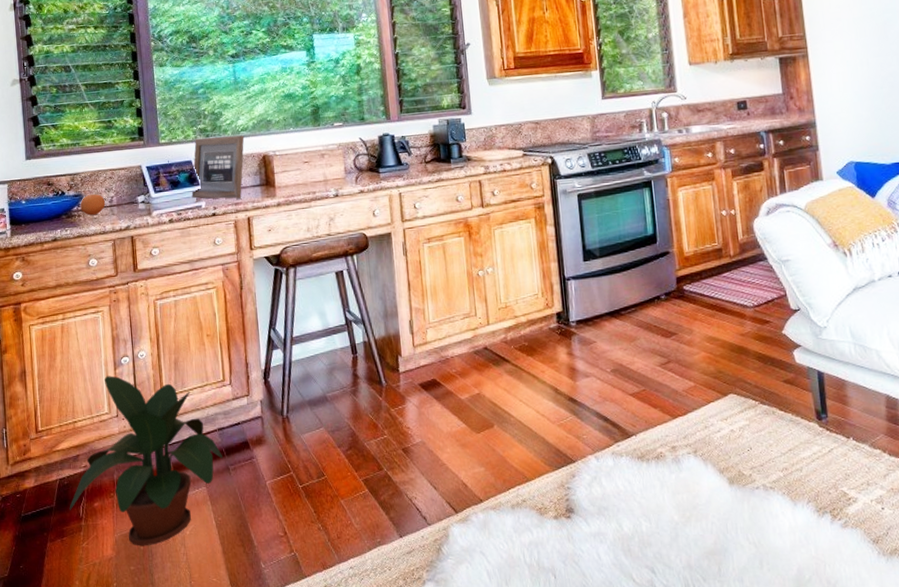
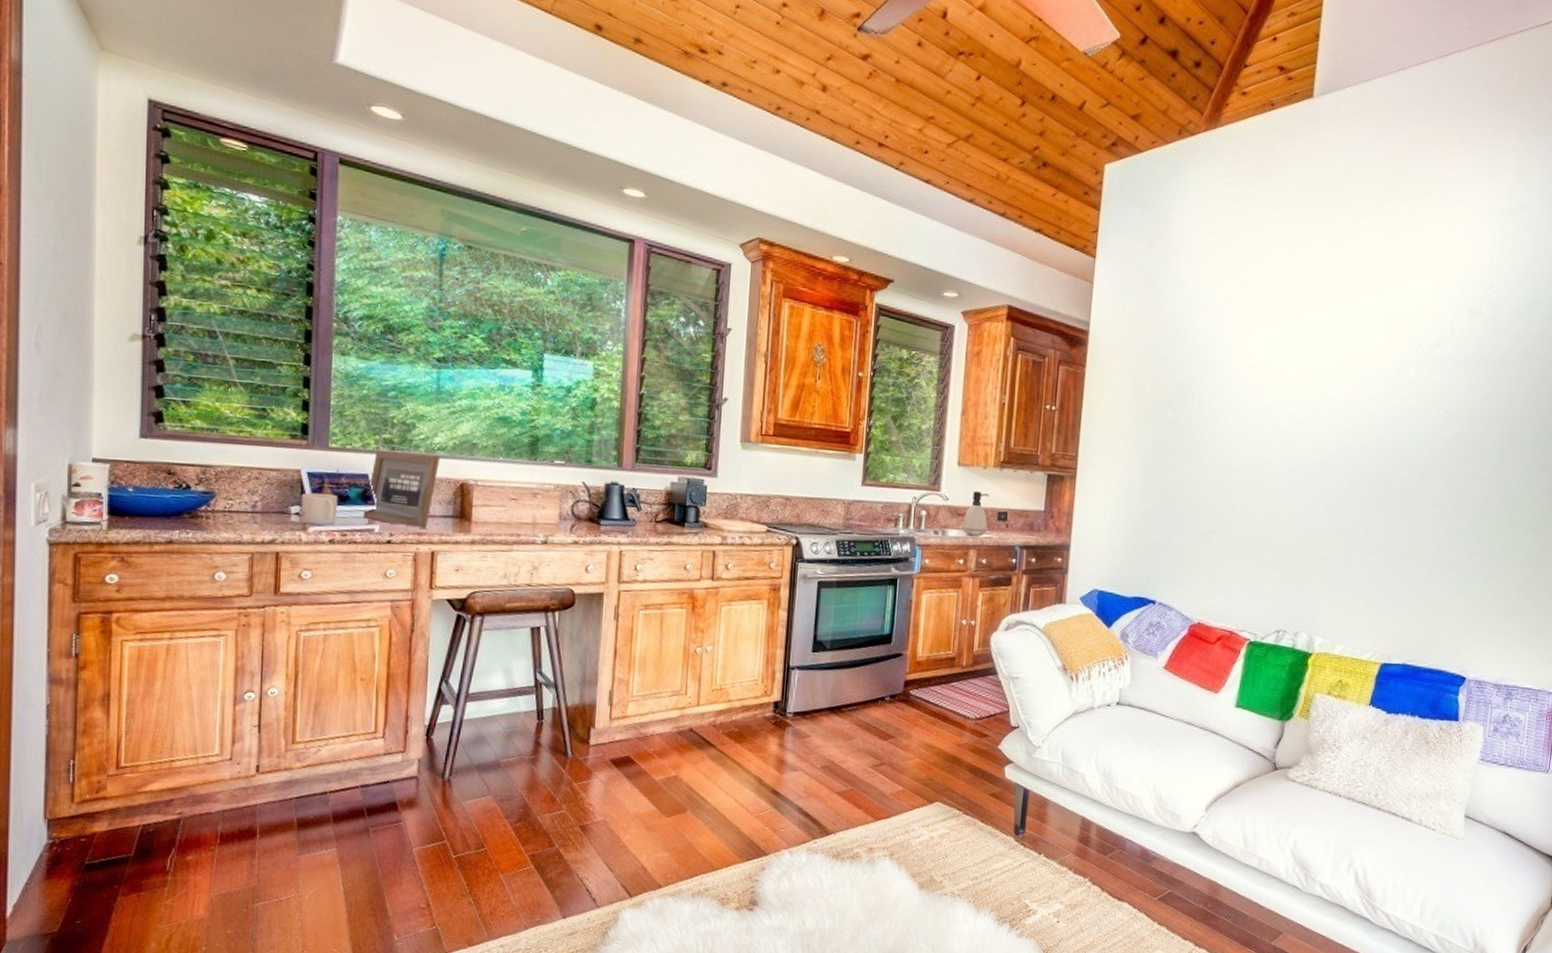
potted plant: present [69,376,223,546] -> none [152,711,362,909]
fruit: present [80,193,106,216] -> none [210,493,246,520]
mug: none [145,181,172,210] -> present [301,492,339,526]
soap dispenser: none [704,85,730,129] -> present [962,490,989,537]

